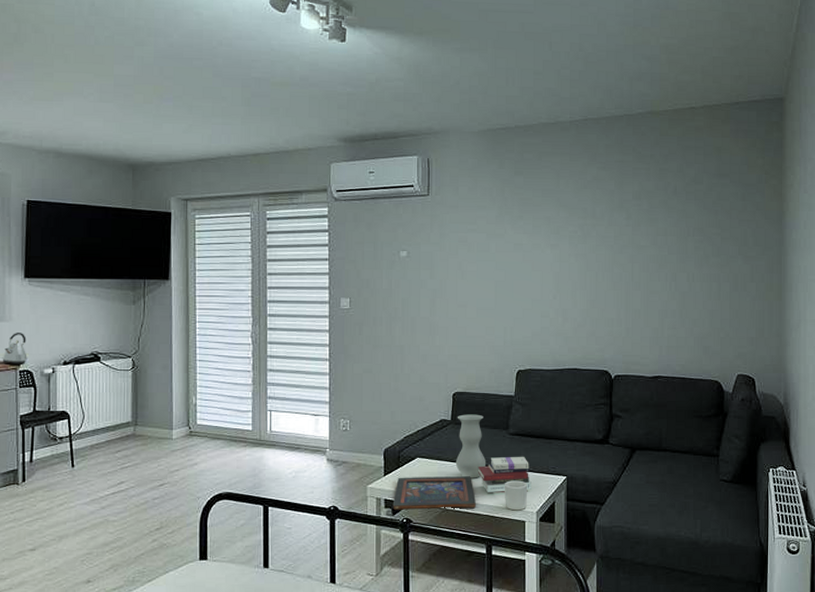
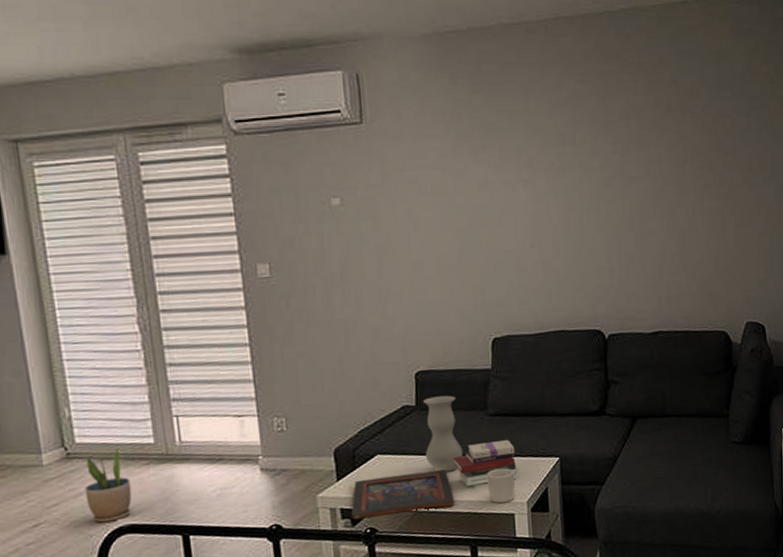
potted plant: none [198,431,232,489] -> present [84,447,132,523]

